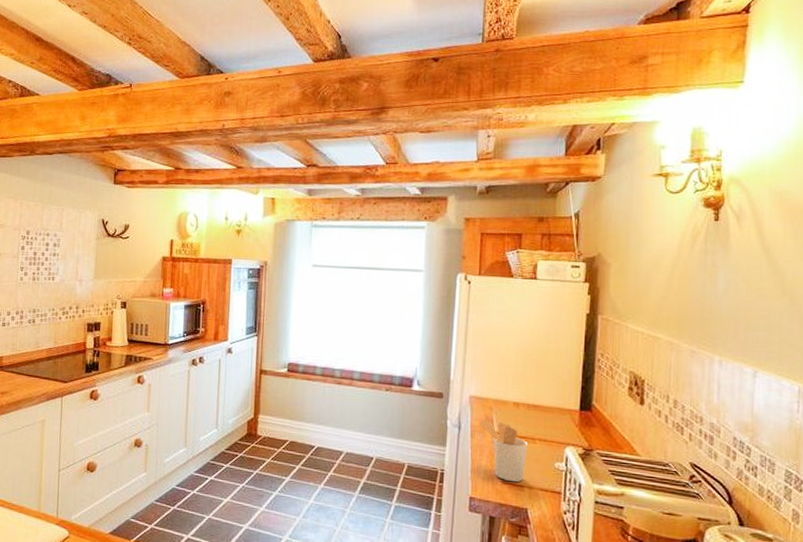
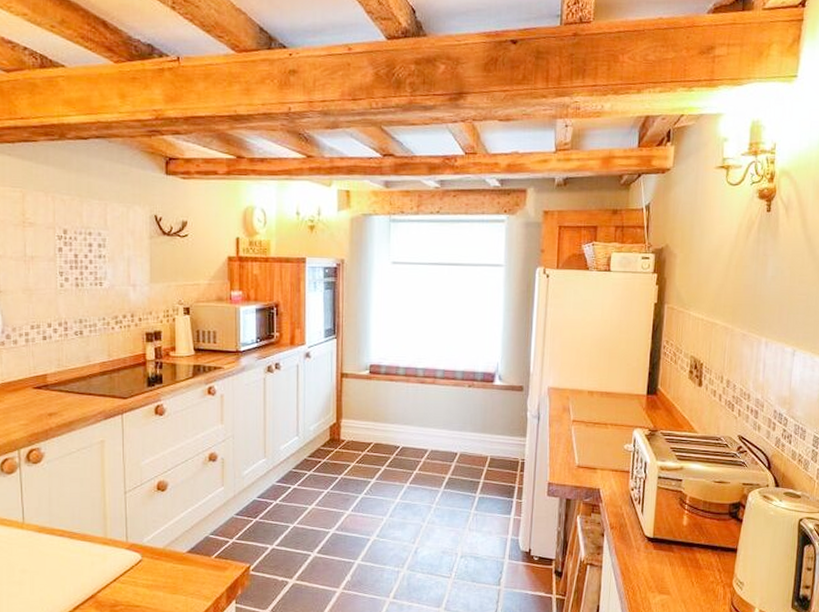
utensil holder: present [480,419,527,483] -> none [557,409,600,466]

